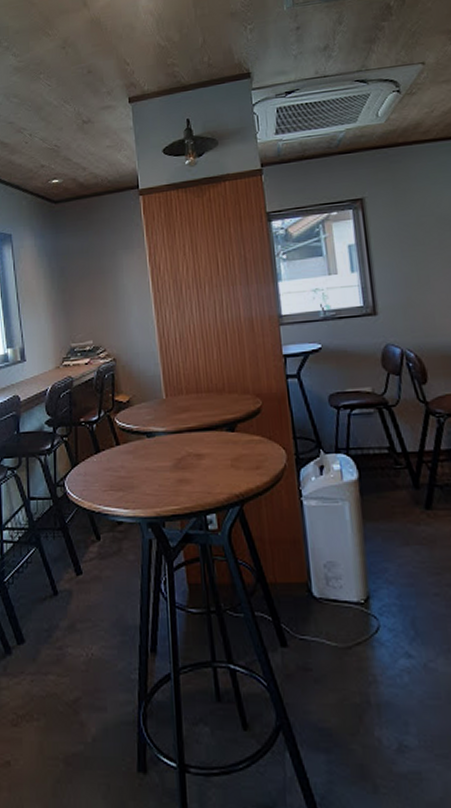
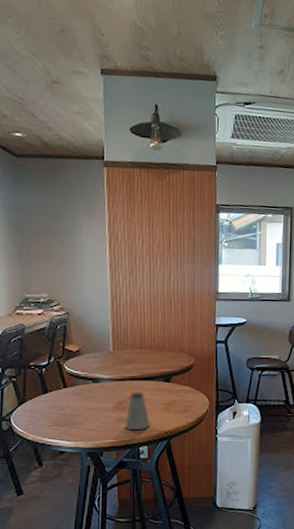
saltshaker: none [187,445,217,493] -> present [125,391,150,430]

